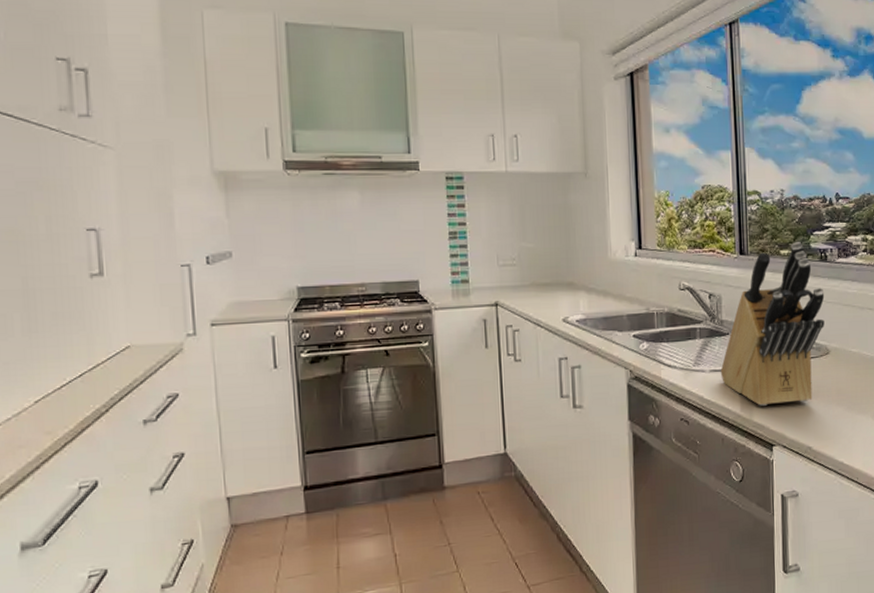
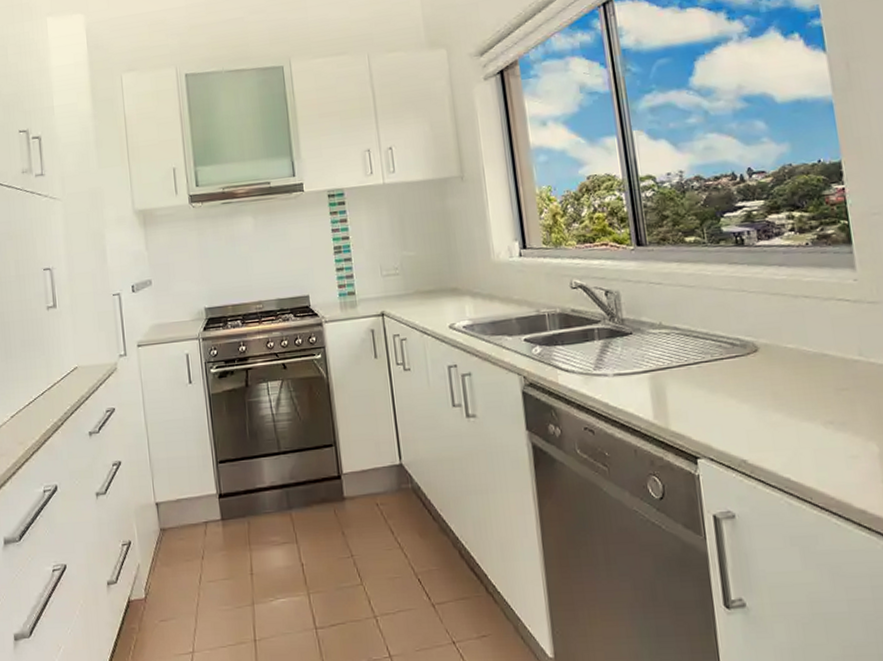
knife block: present [720,242,825,406] -> none [625,226,749,413]

